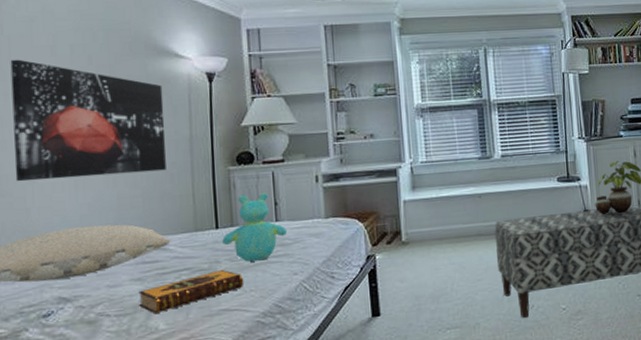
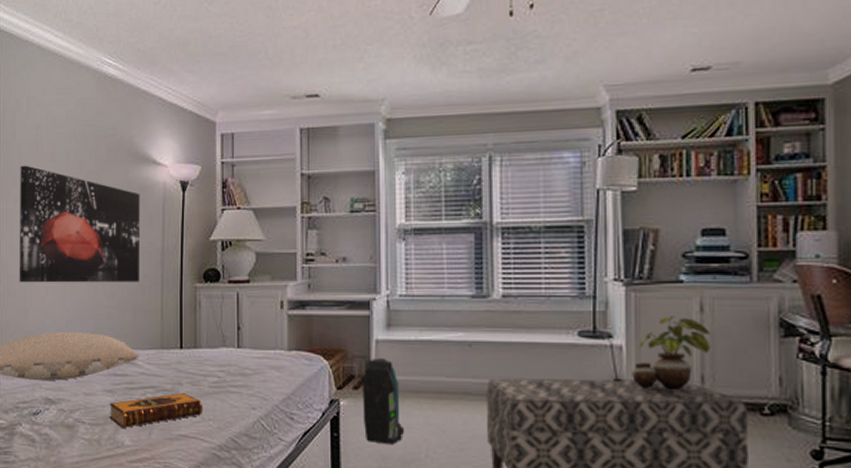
teddy bear: present [222,193,288,262] -> none [185,315,249,389]
backpack: none [394,214,433,287] -> present [362,357,405,444]

